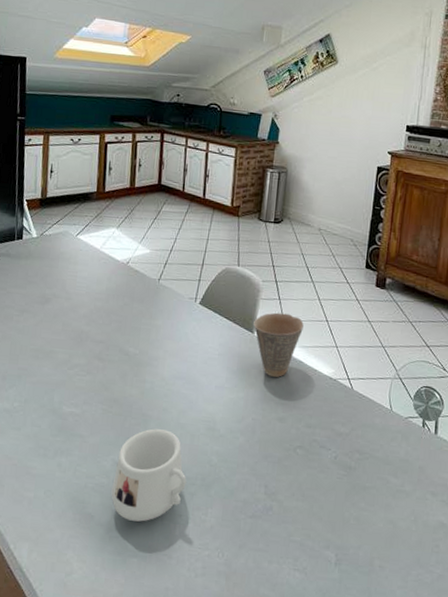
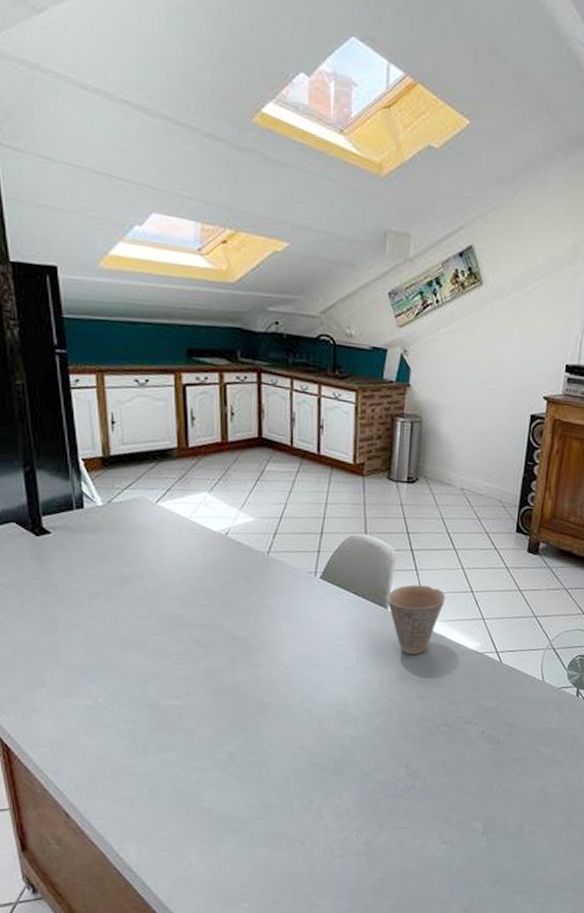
mug: present [111,428,187,522] -> none [229,716,317,811]

